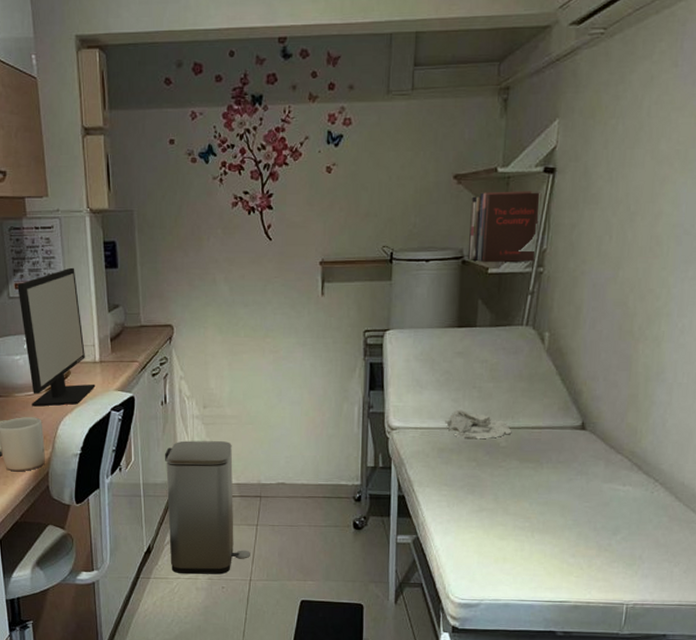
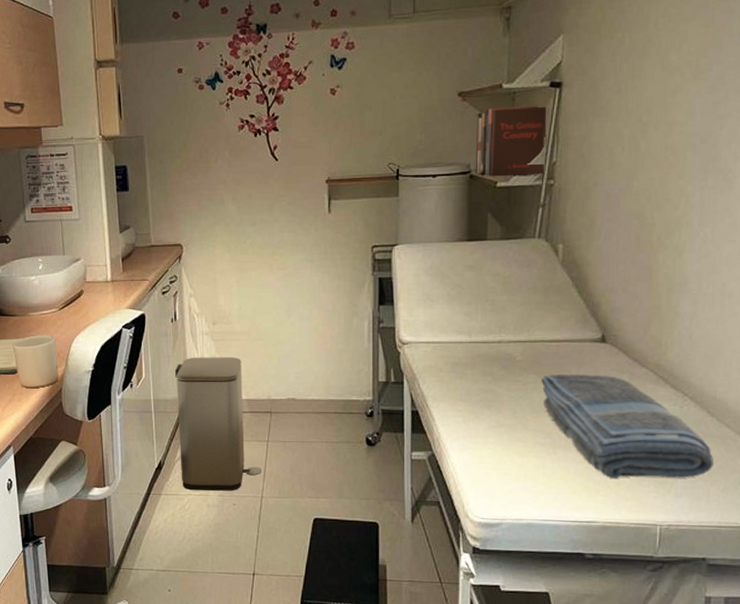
computer monitor: present [17,267,96,407] -> none [33,191,107,325]
tissue: present [445,409,512,439] -> none [458,323,528,353]
towel: none [523,460,679,560] -> present [541,374,714,478]

